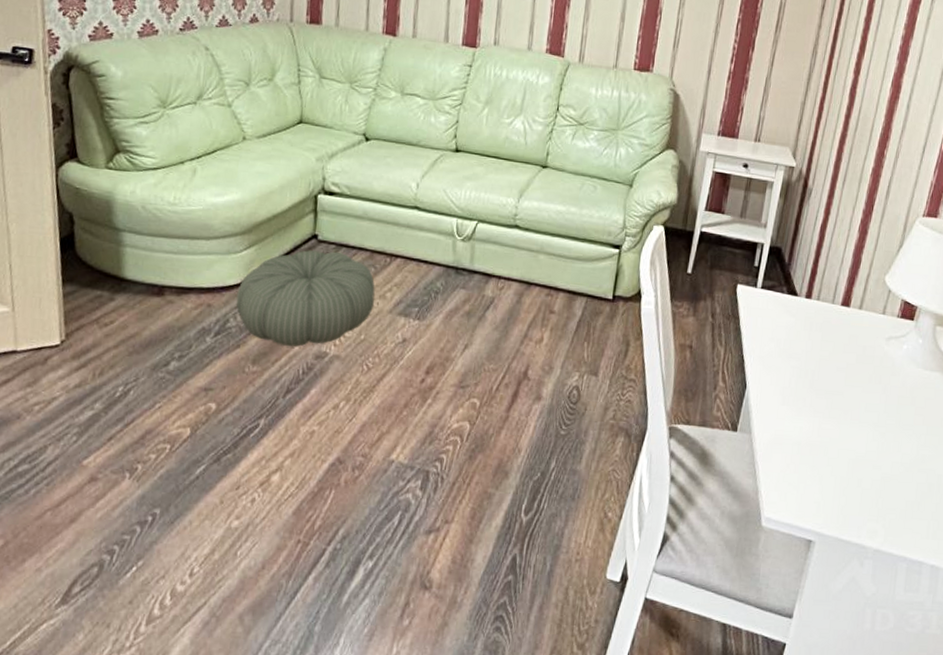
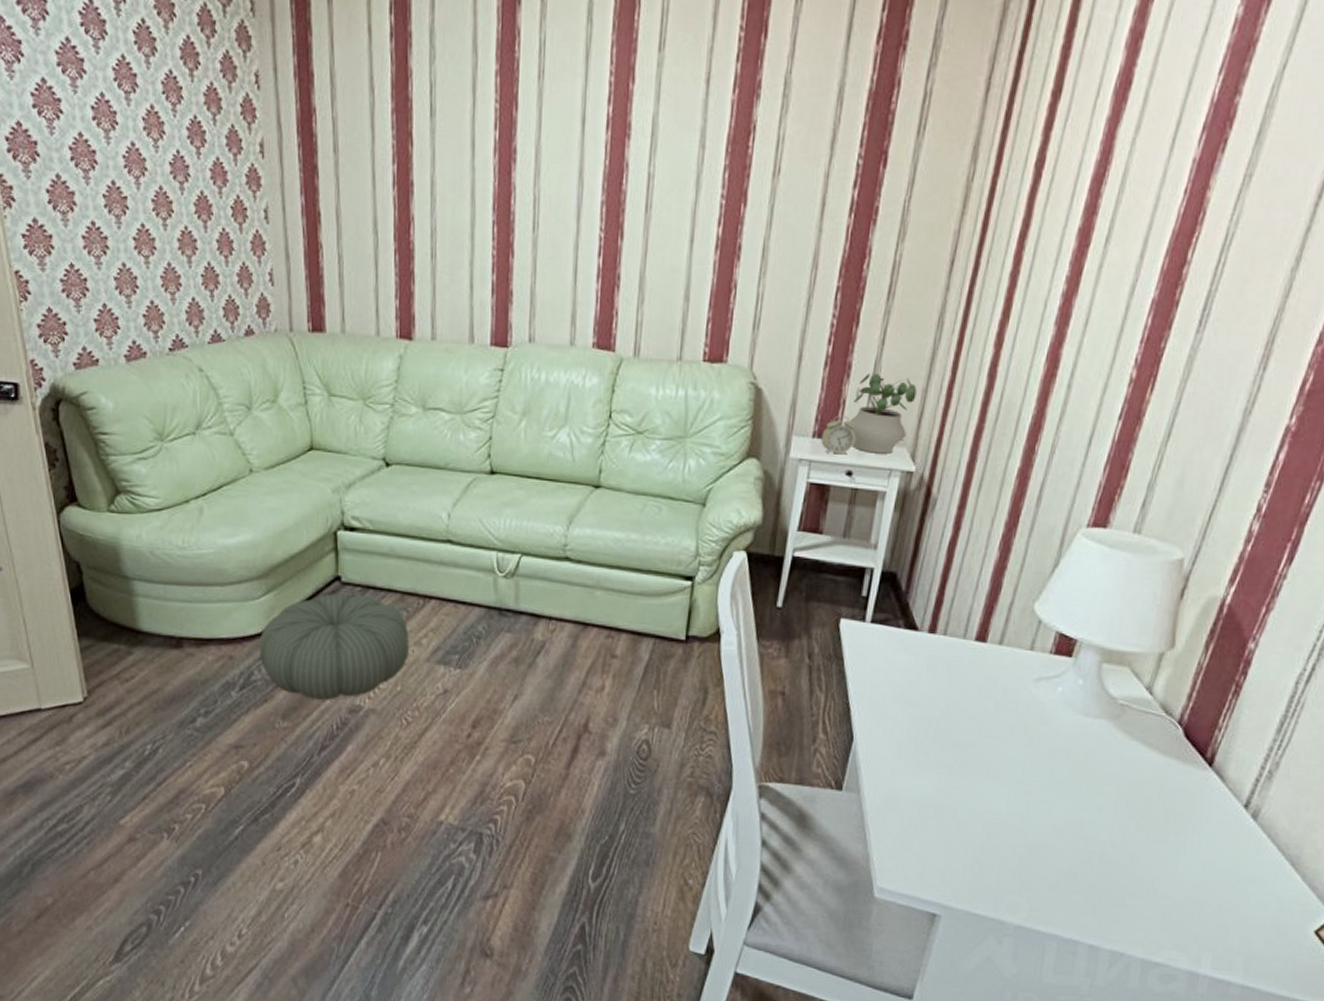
alarm clock: none [724,119,751,151] -> present [821,415,855,455]
potted plant: none [746,87,797,152] -> present [849,373,917,454]

